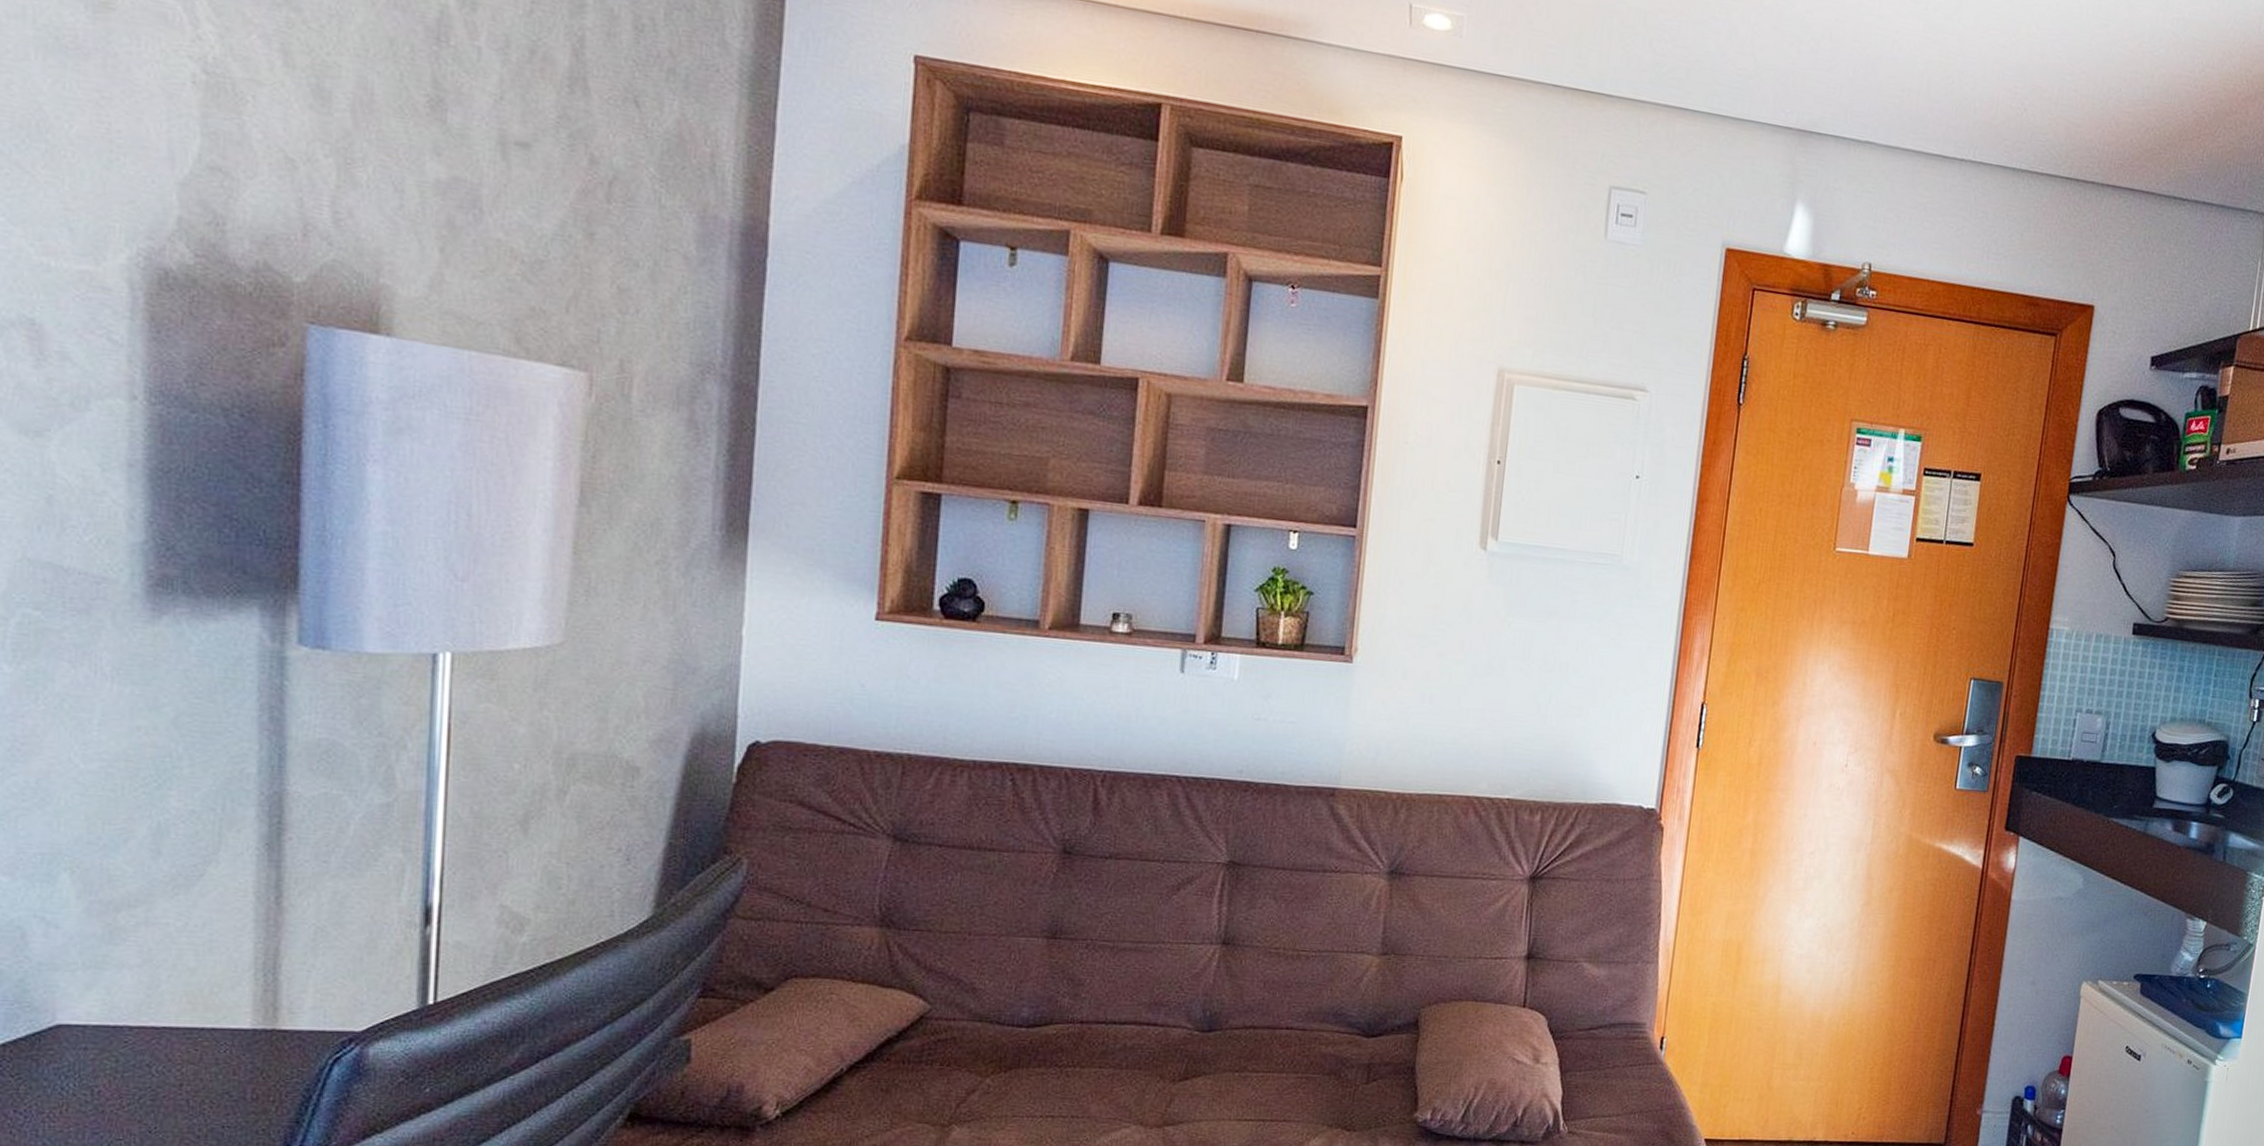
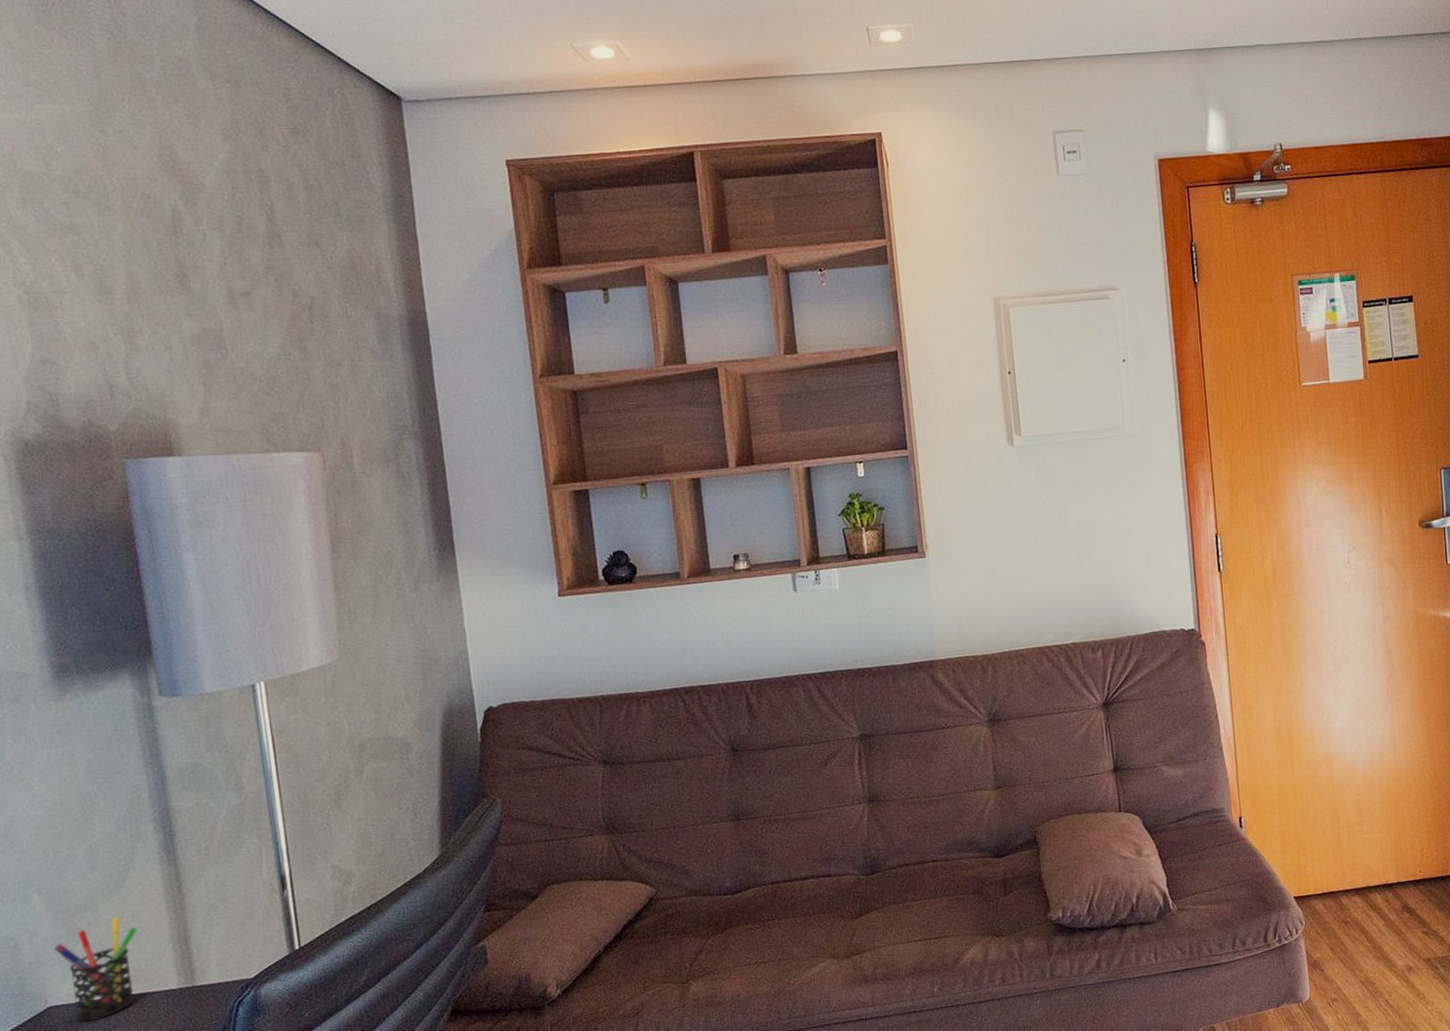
pen holder: none [77,920,207,1052] -> present [53,916,137,1022]

